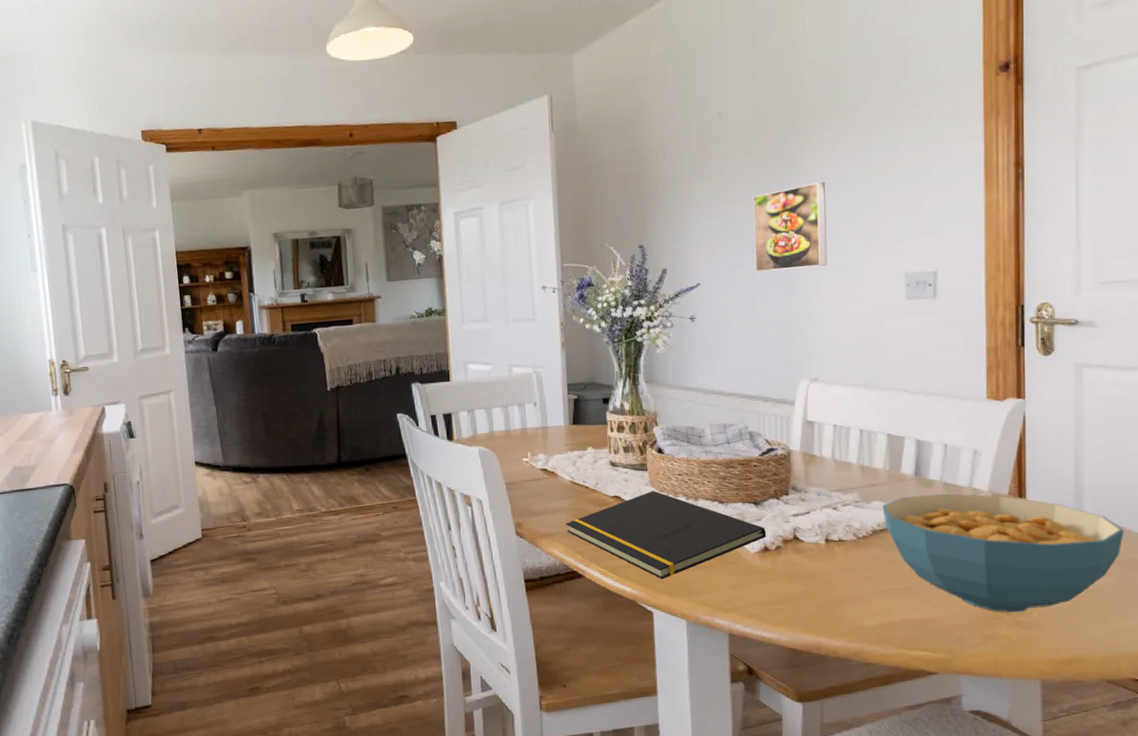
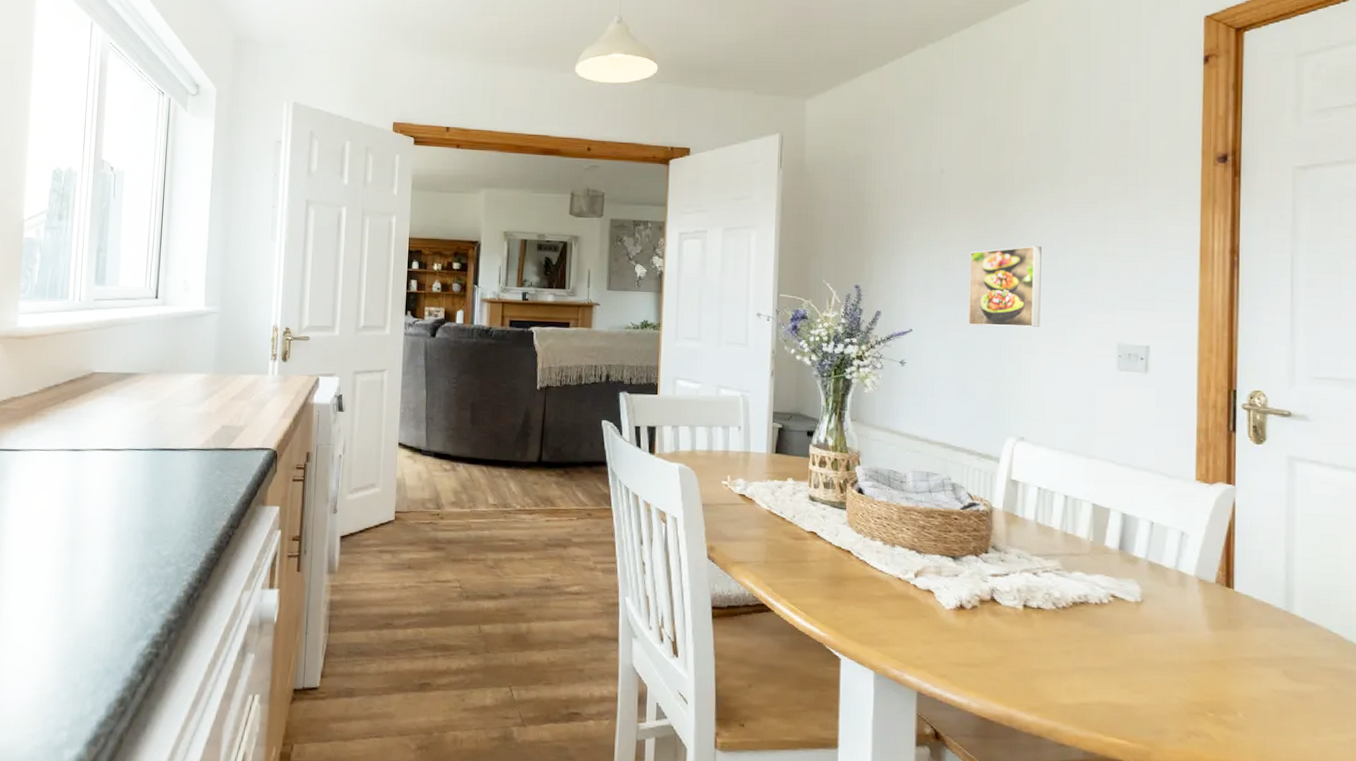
notepad: present [566,491,767,580] -> none [759,531,963,625]
cereal bowl: present [882,493,1124,613] -> none [1084,570,1336,711]

